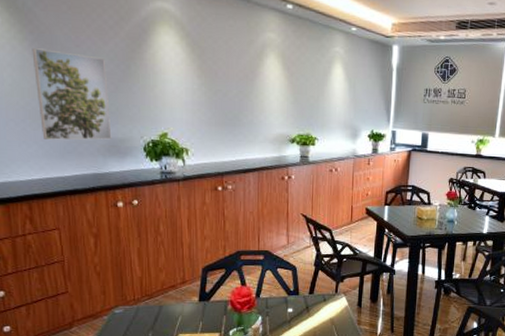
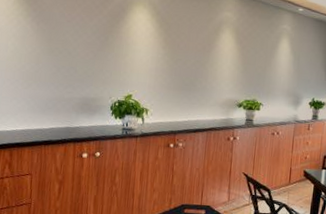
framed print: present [32,48,112,140] -> none [30,22,89,99]

